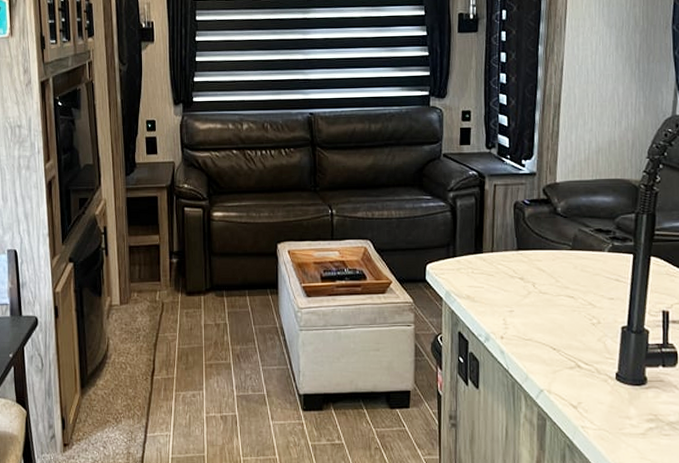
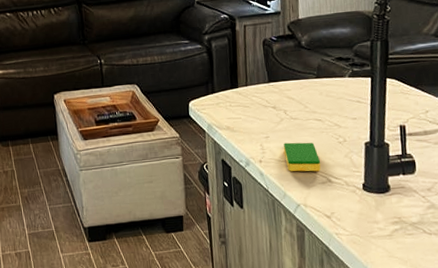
dish sponge: none [528,319,570,354] -> present [283,142,321,172]

